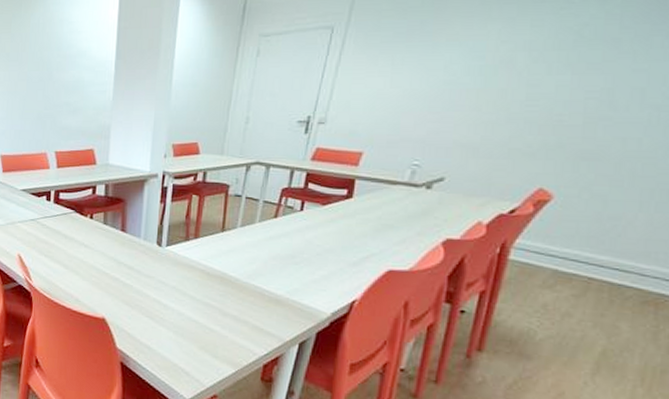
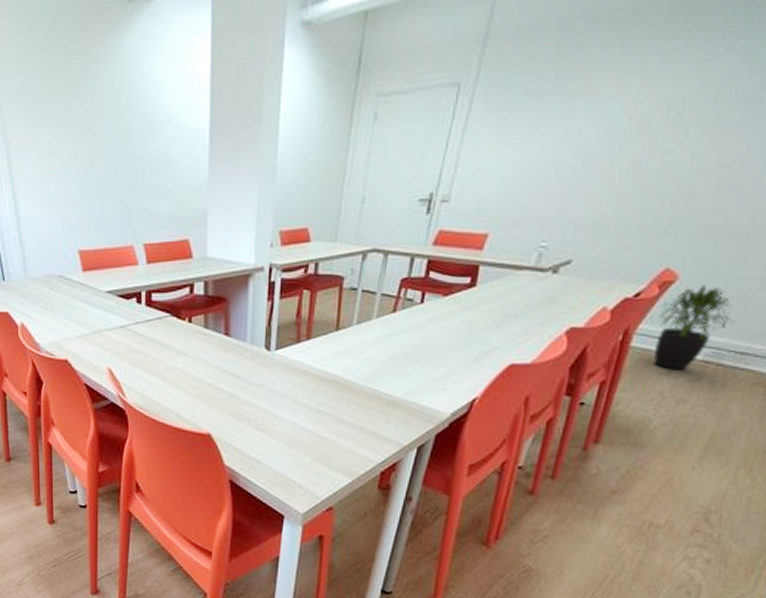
potted plant: none [533,204,613,285] -> present [653,284,733,370]

